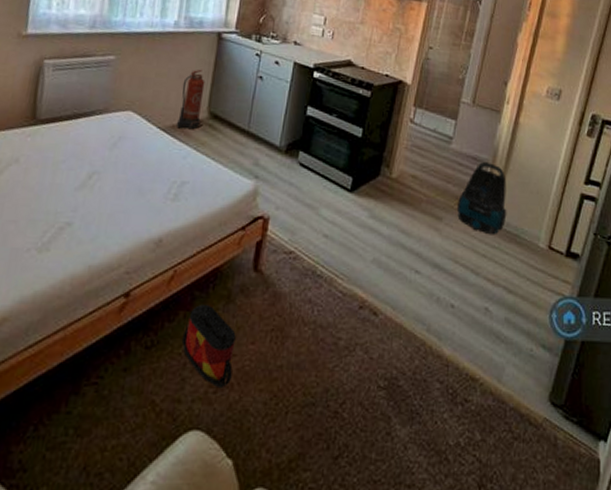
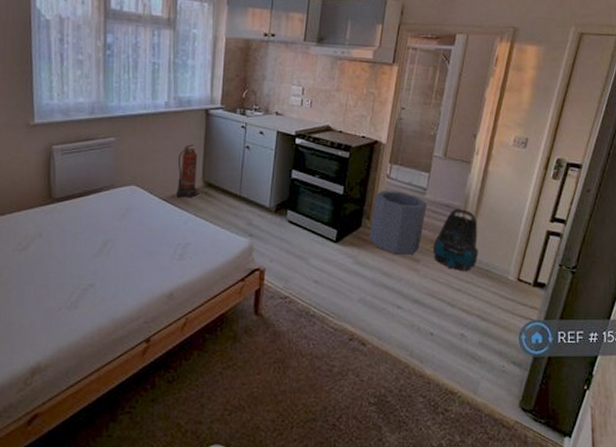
bag: present [181,303,236,389] -> none [198,344,244,411]
trash can: none [387,137,453,212] -> present [369,191,428,255]

